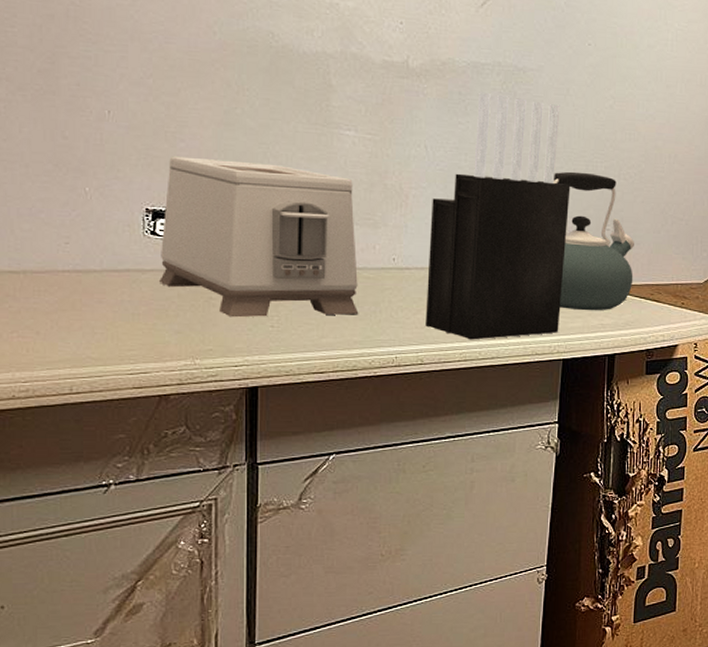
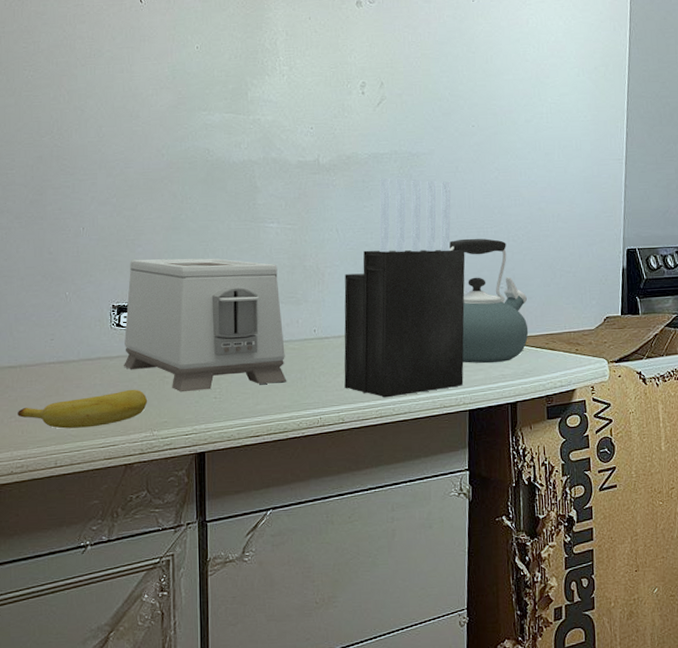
banana: none [21,309,189,350] -> present [18,389,148,429]

